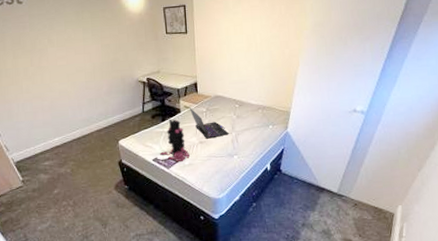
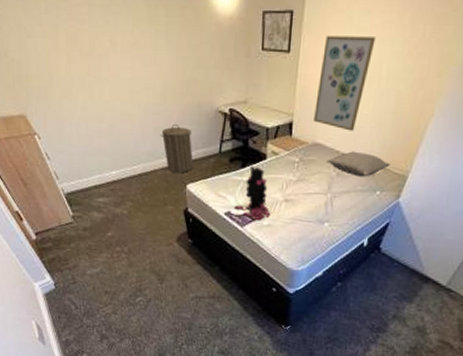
laundry hamper: none [93,94,123,133] -> present [160,123,194,173]
laptop: present [189,107,229,139] -> none [277,154,323,198]
wall art: none [211,17,248,84] -> present [314,35,376,131]
pillow: none [227,98,276,117] -> present [326,151,390,177]

